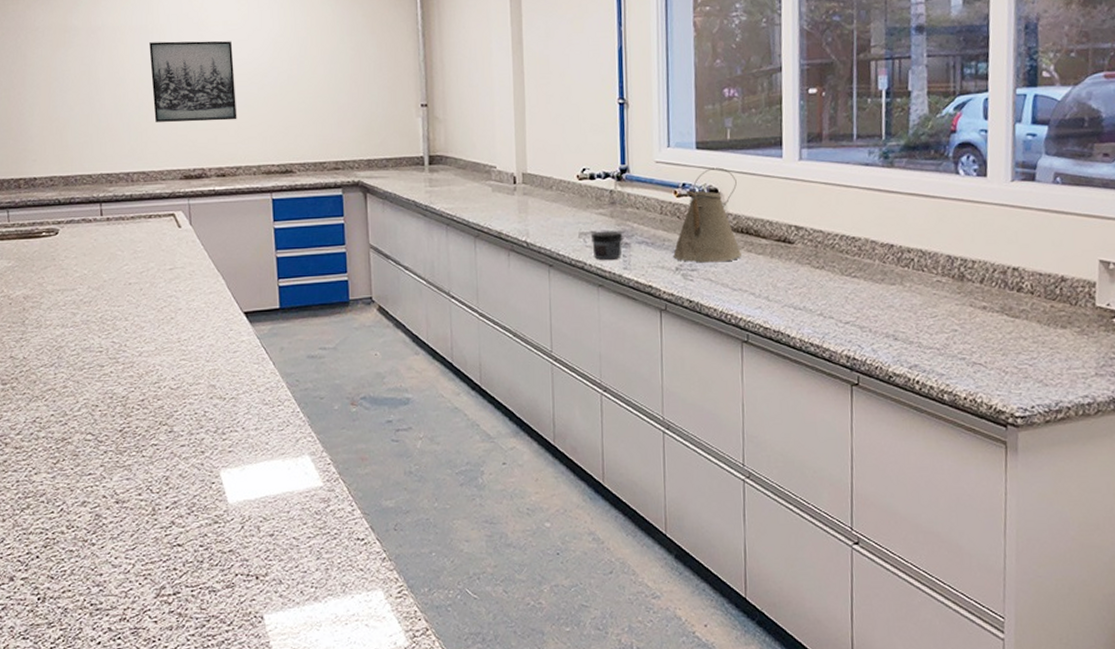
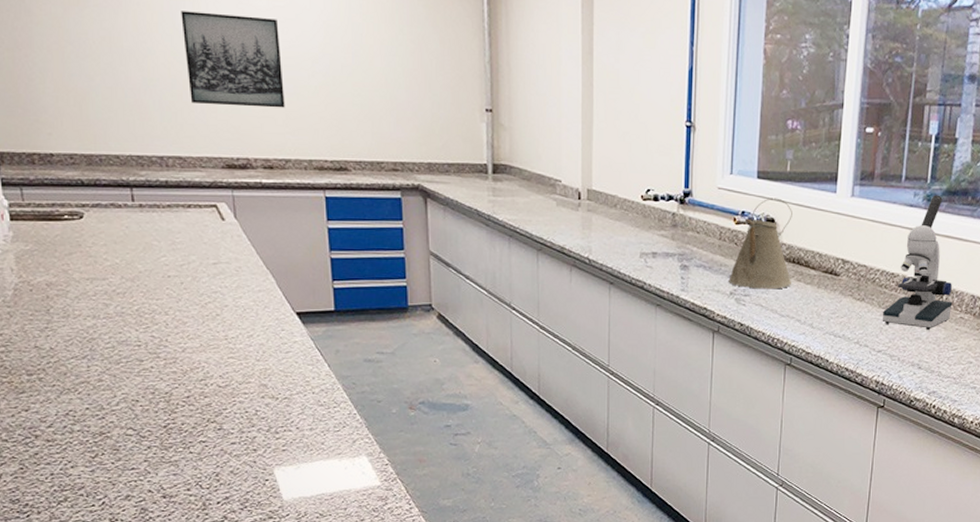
jar: present [591,231,623,260] -> none [652,252,683,281]
microscope: none [846,151,926,296] -> present [882,195,953,330]

